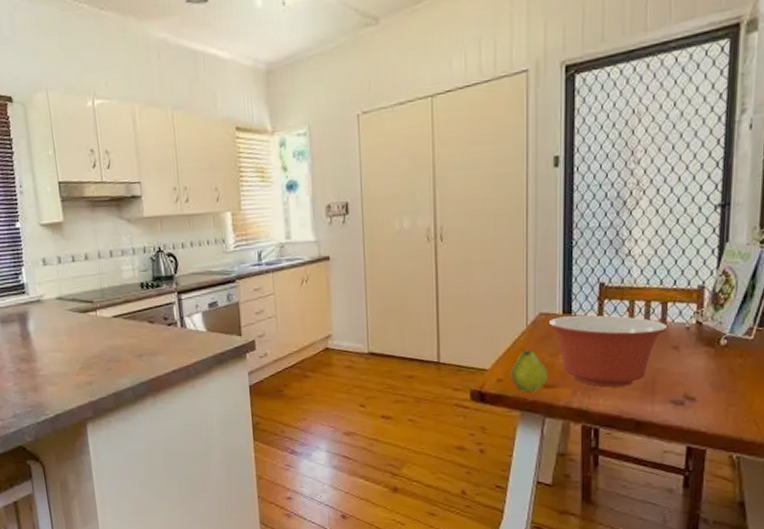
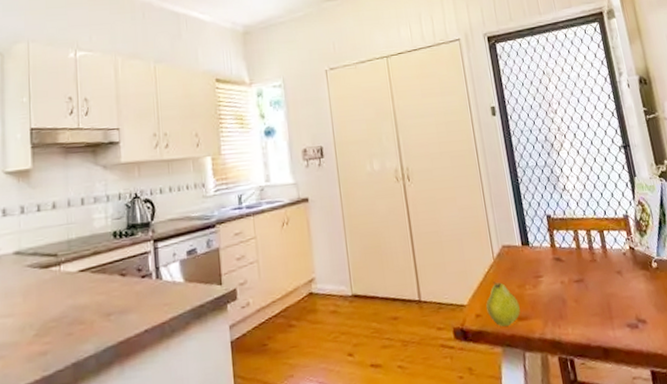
mixing bowl: present [548,315,668,387] -> none [511,245,609,316]

